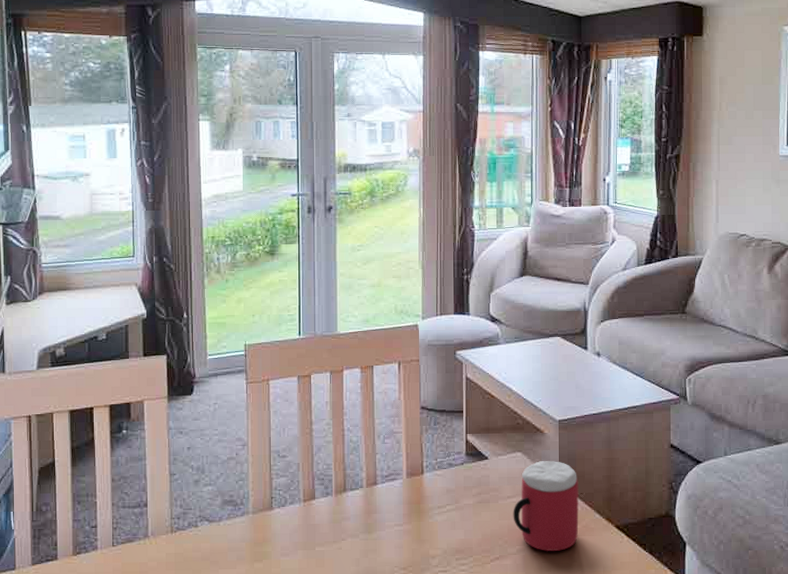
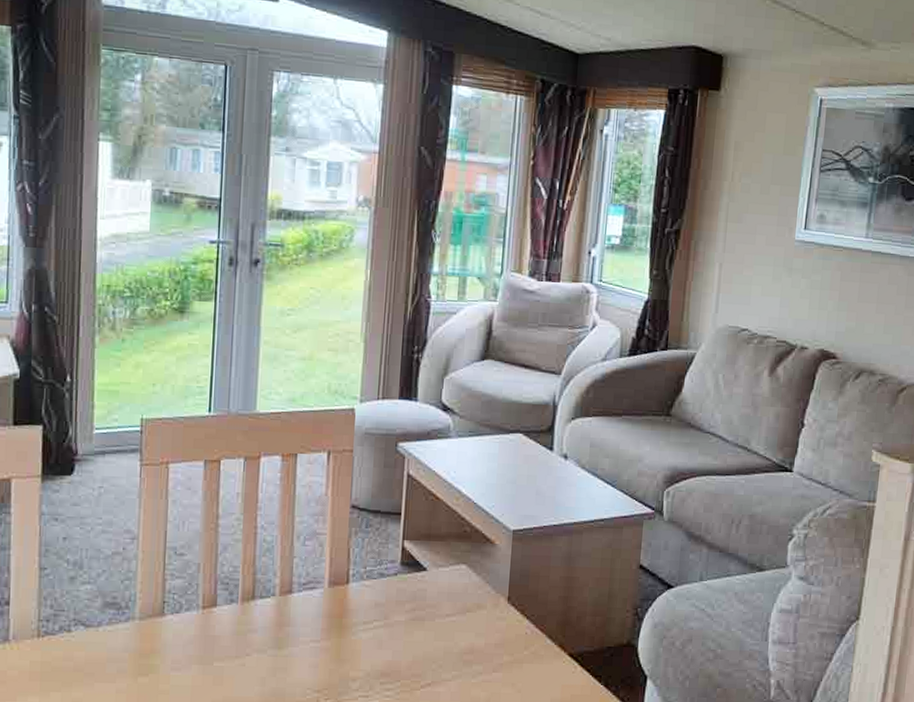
mug: present [513,461,579,551] -> none [450,576,530,679]

